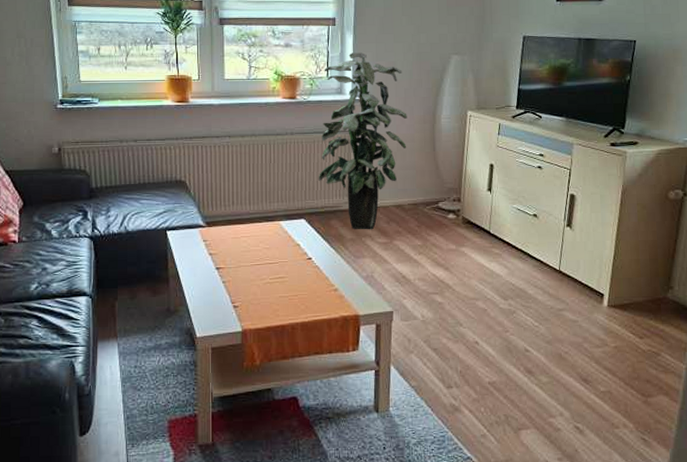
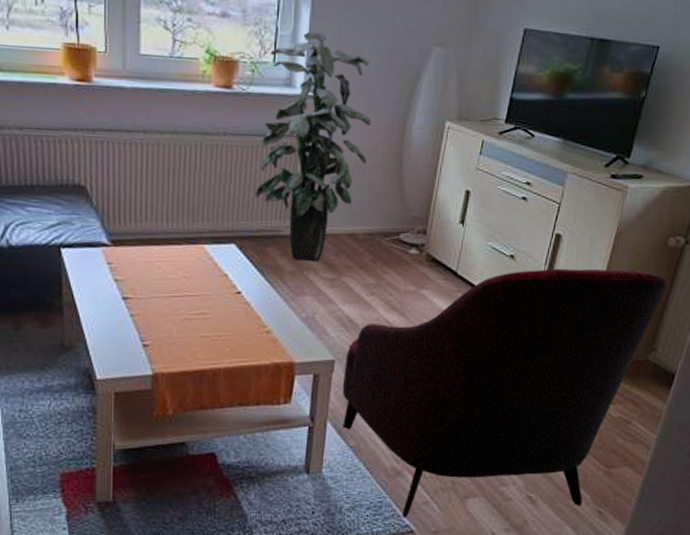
armchair: none [401,220,674,451] -> present [342,268,667,518]

